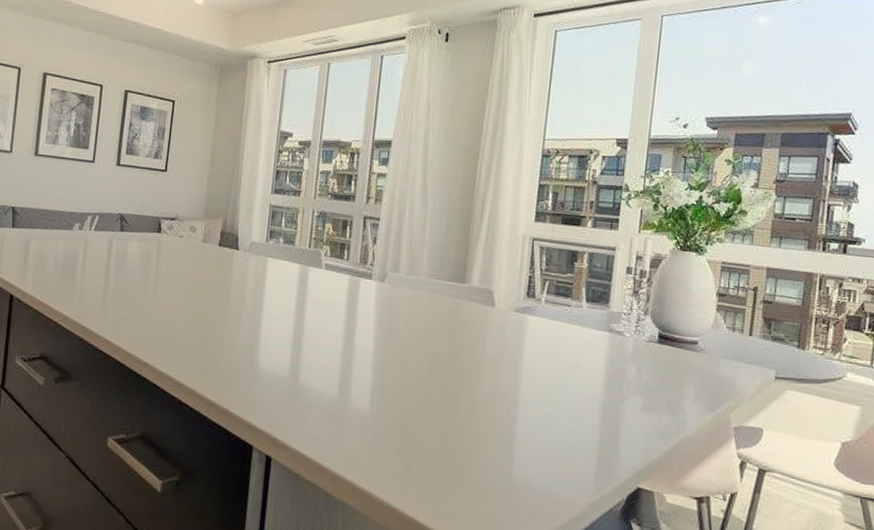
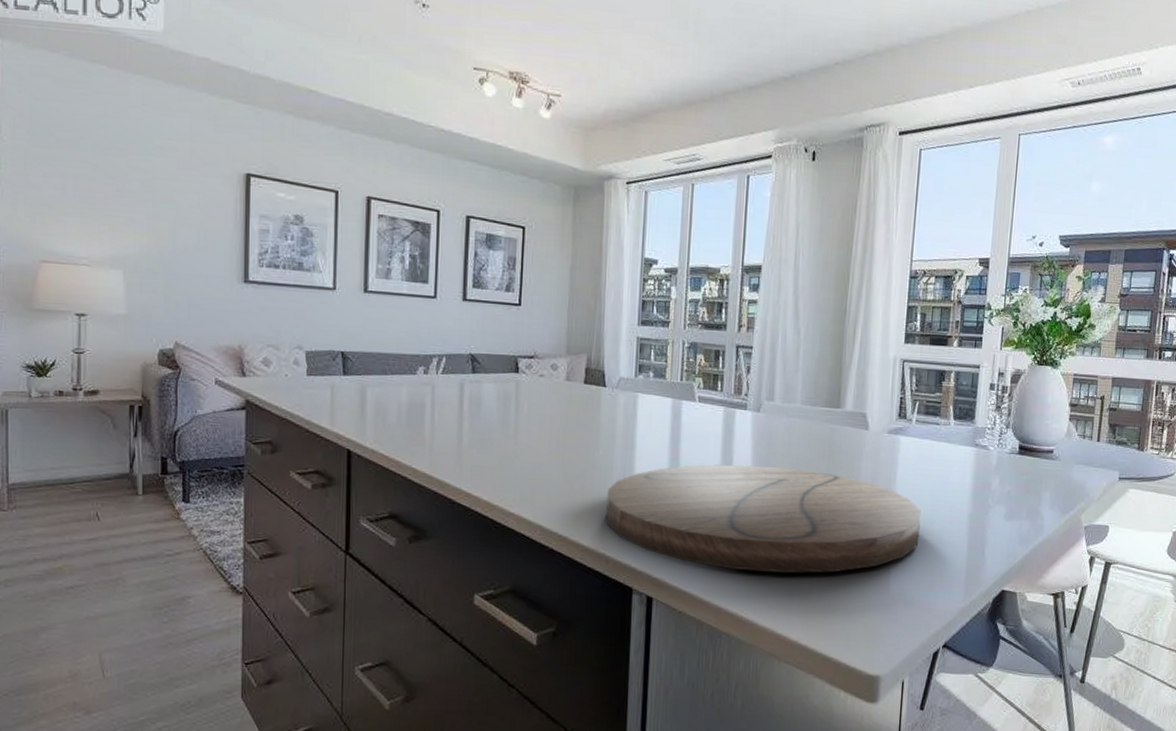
cutting board: none [232,330,549,451] -> present [606,464,921,574]

